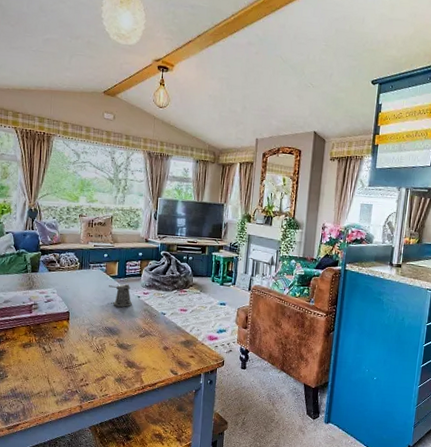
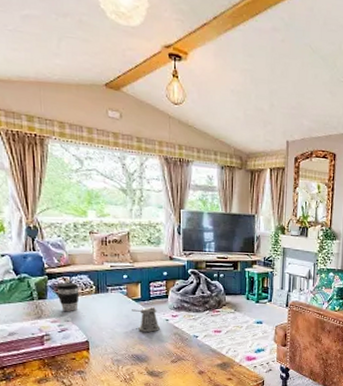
coffee cup: none [47,258,66,284] -> present [56,283,80,311]

